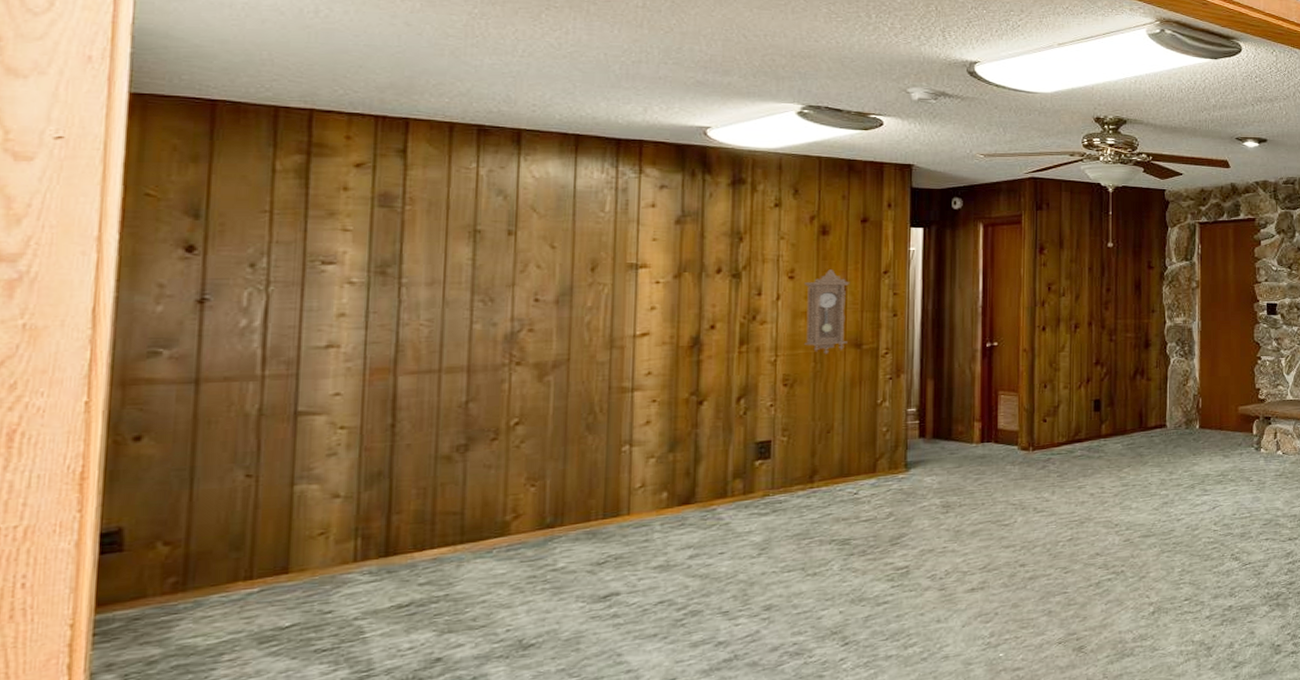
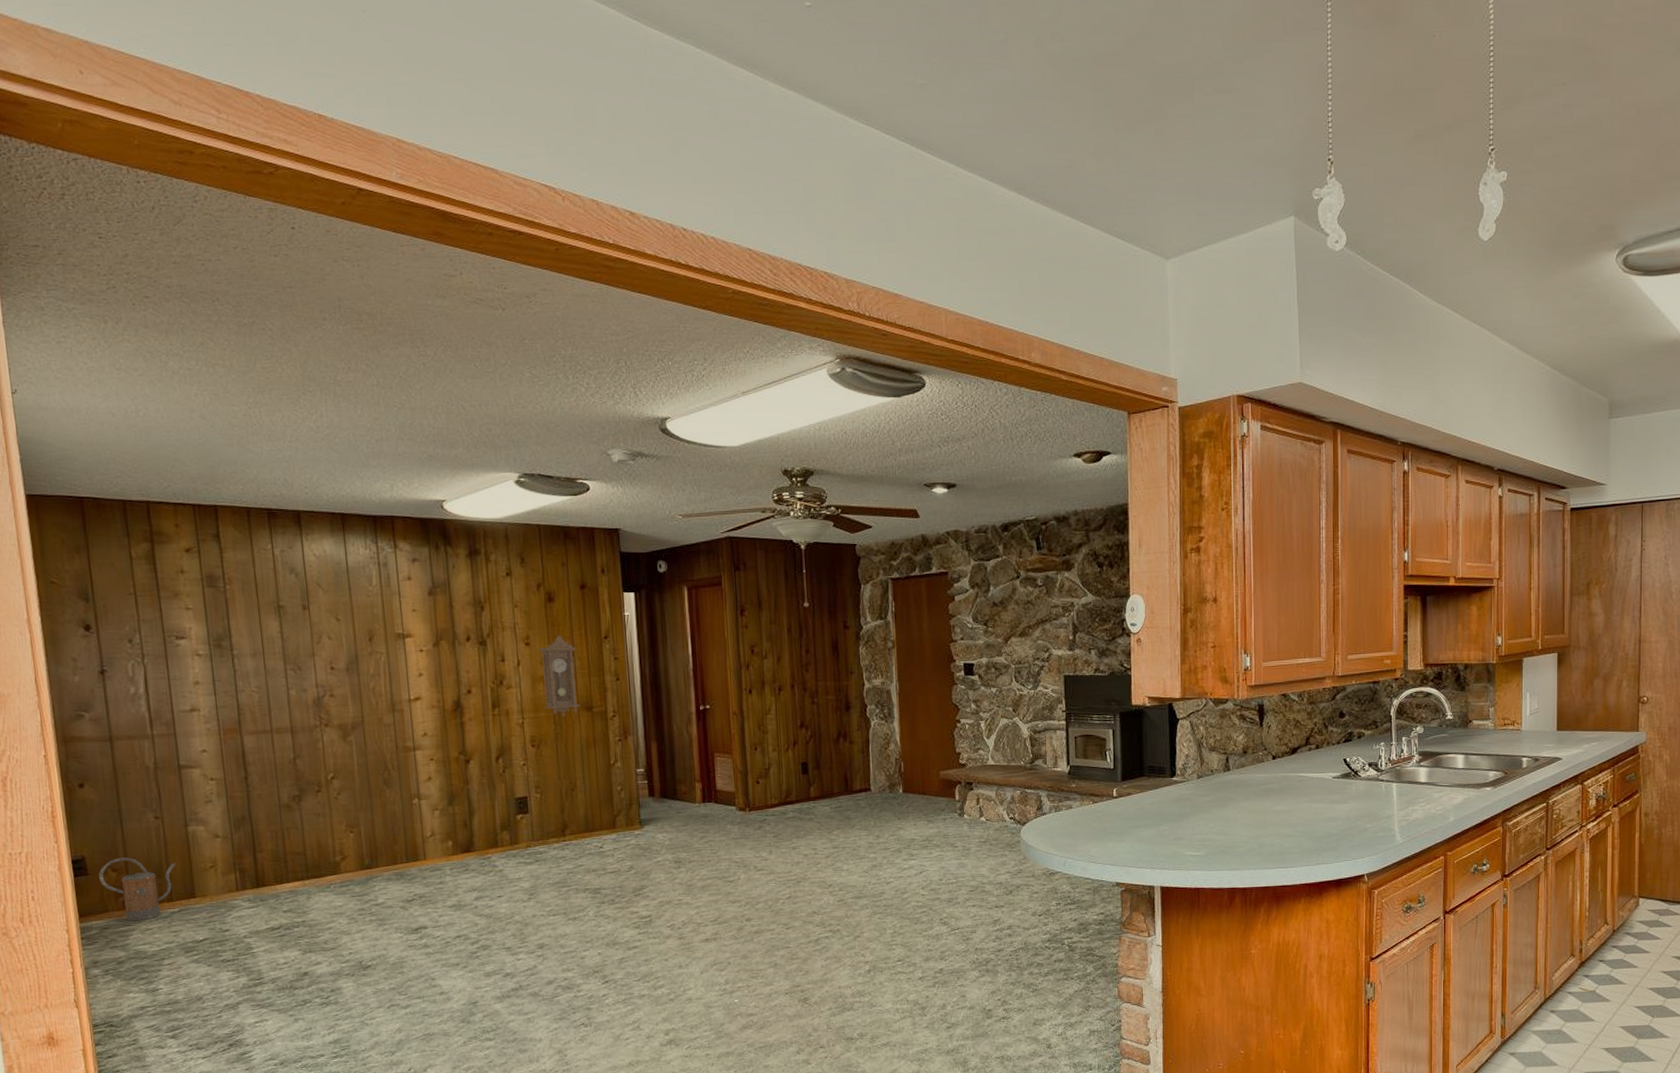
watering can: none [139,526,268,608] -> present [98,857,177,921]

